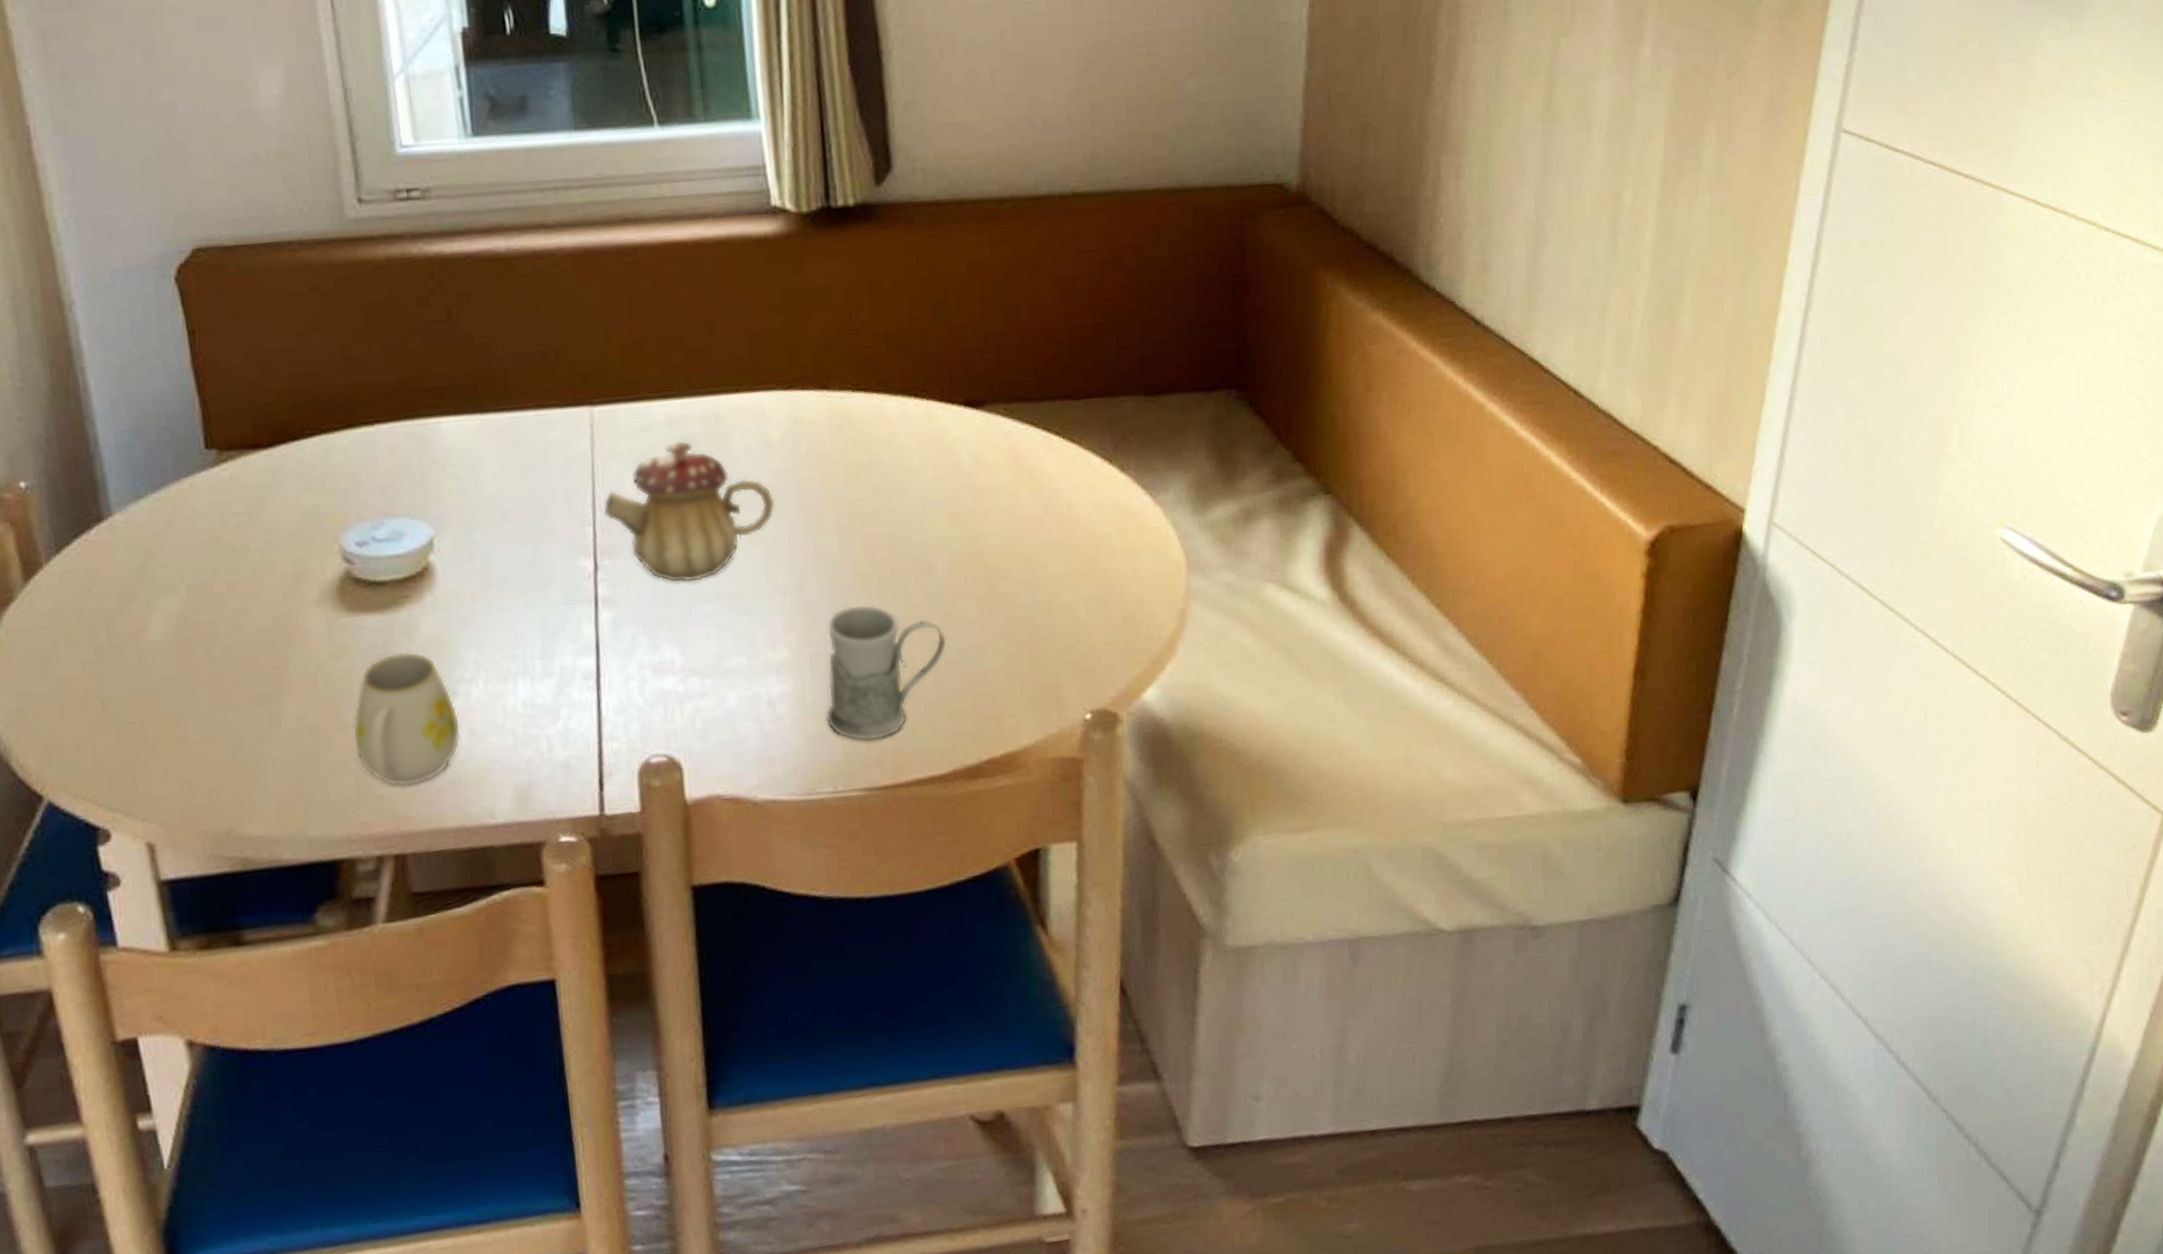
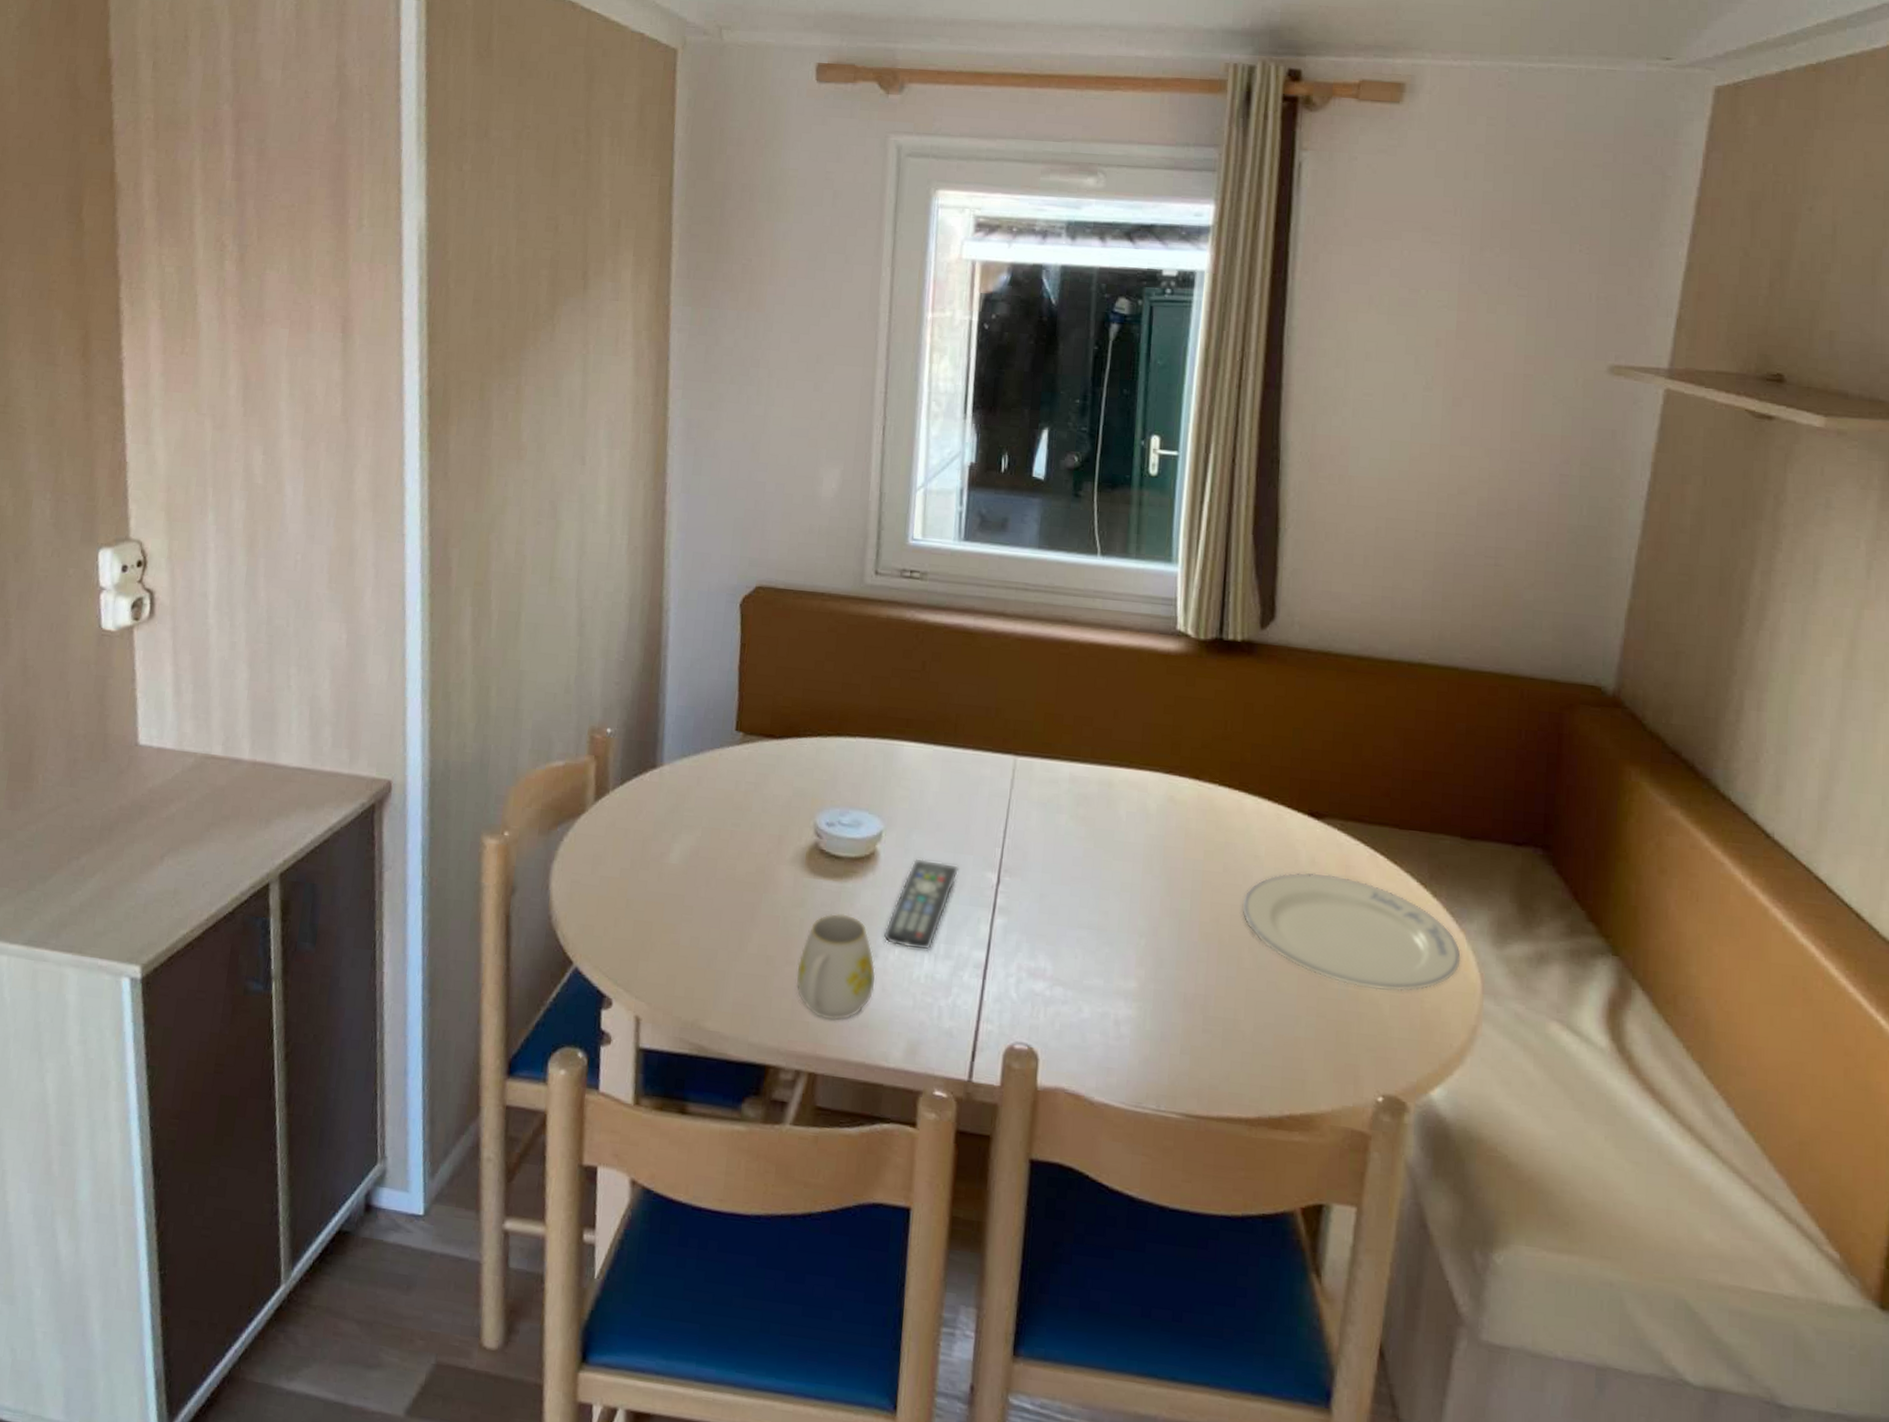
remote control: none [459,558,544,677] -> present [883,858,960,951]
teapot: present [604,440,776,583] -> none [1012,795,1145,910]
mug: present [826,604,947,742] -> none [1159,957,1268,1076]
plate: none [900,471,1160,595] -> present [1242,872,1461,991]

